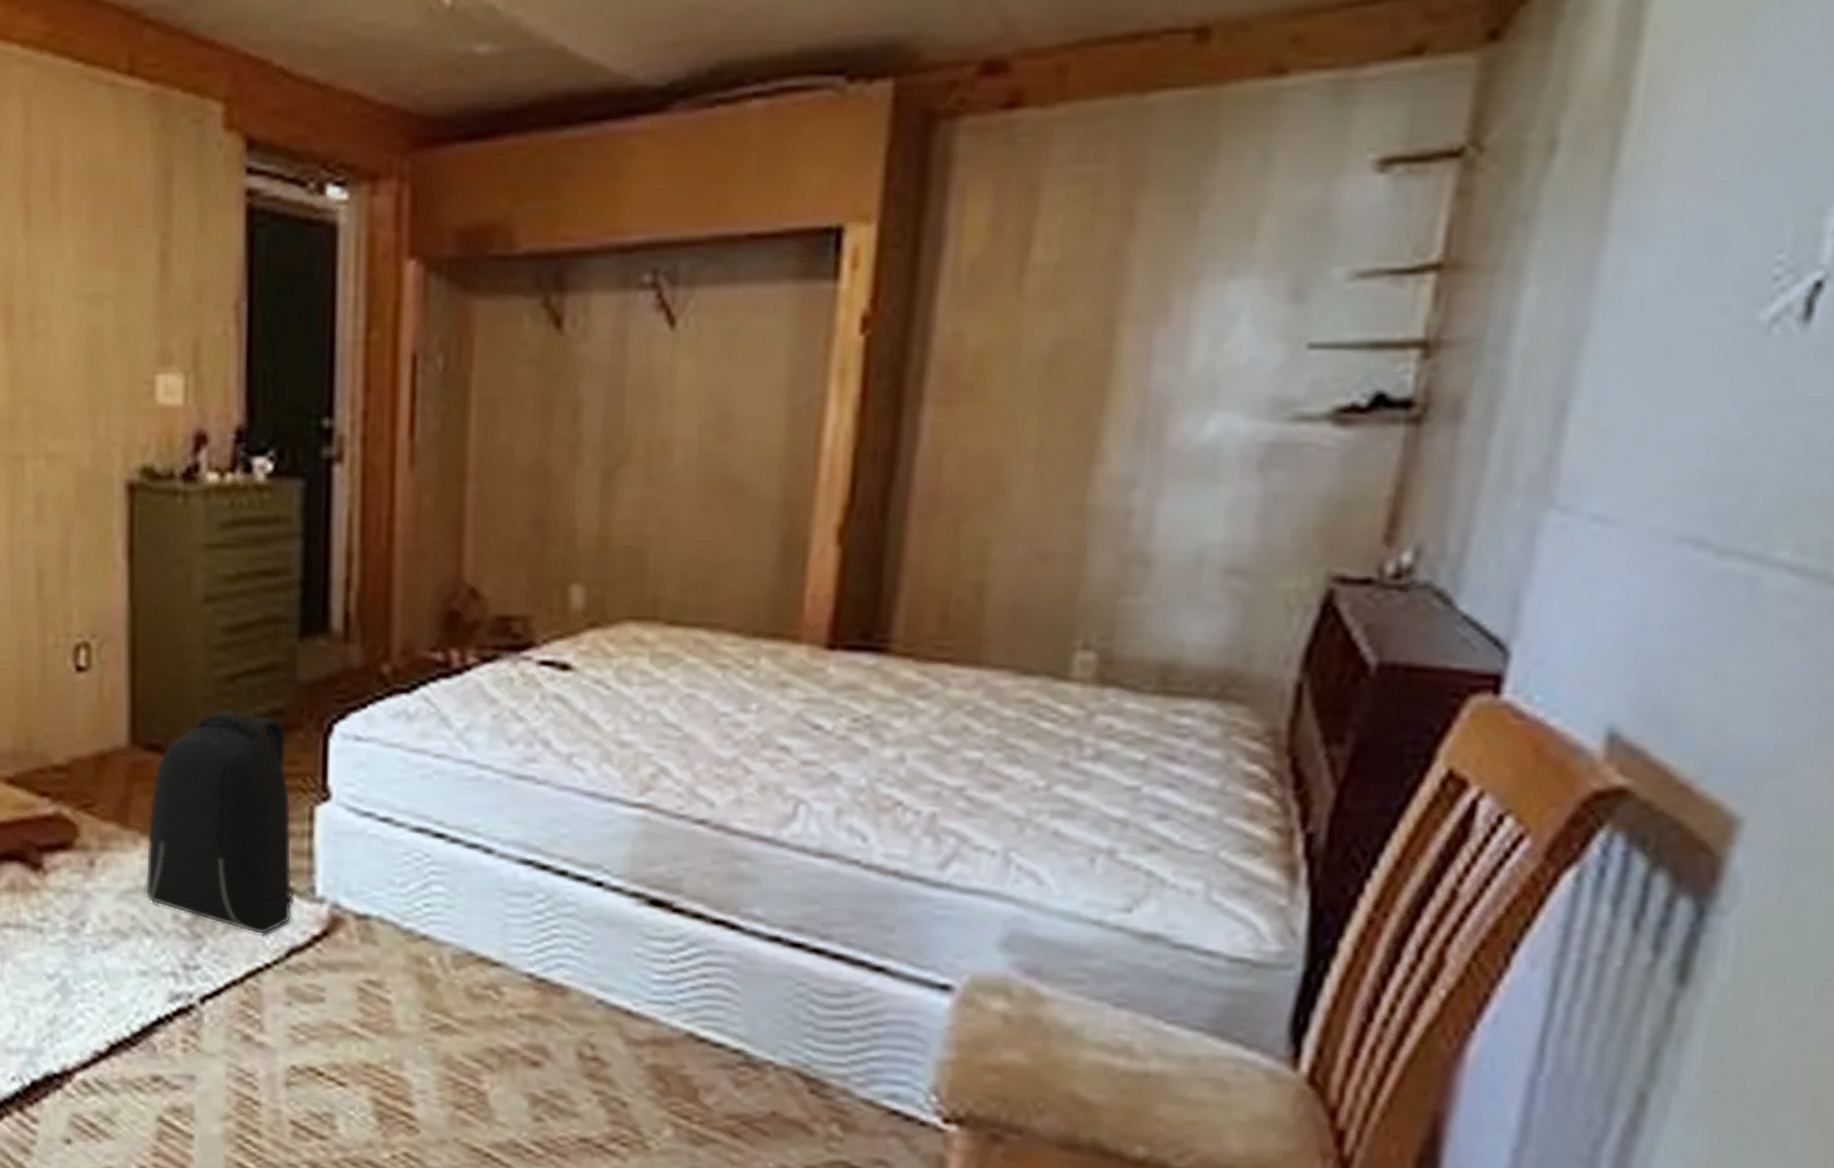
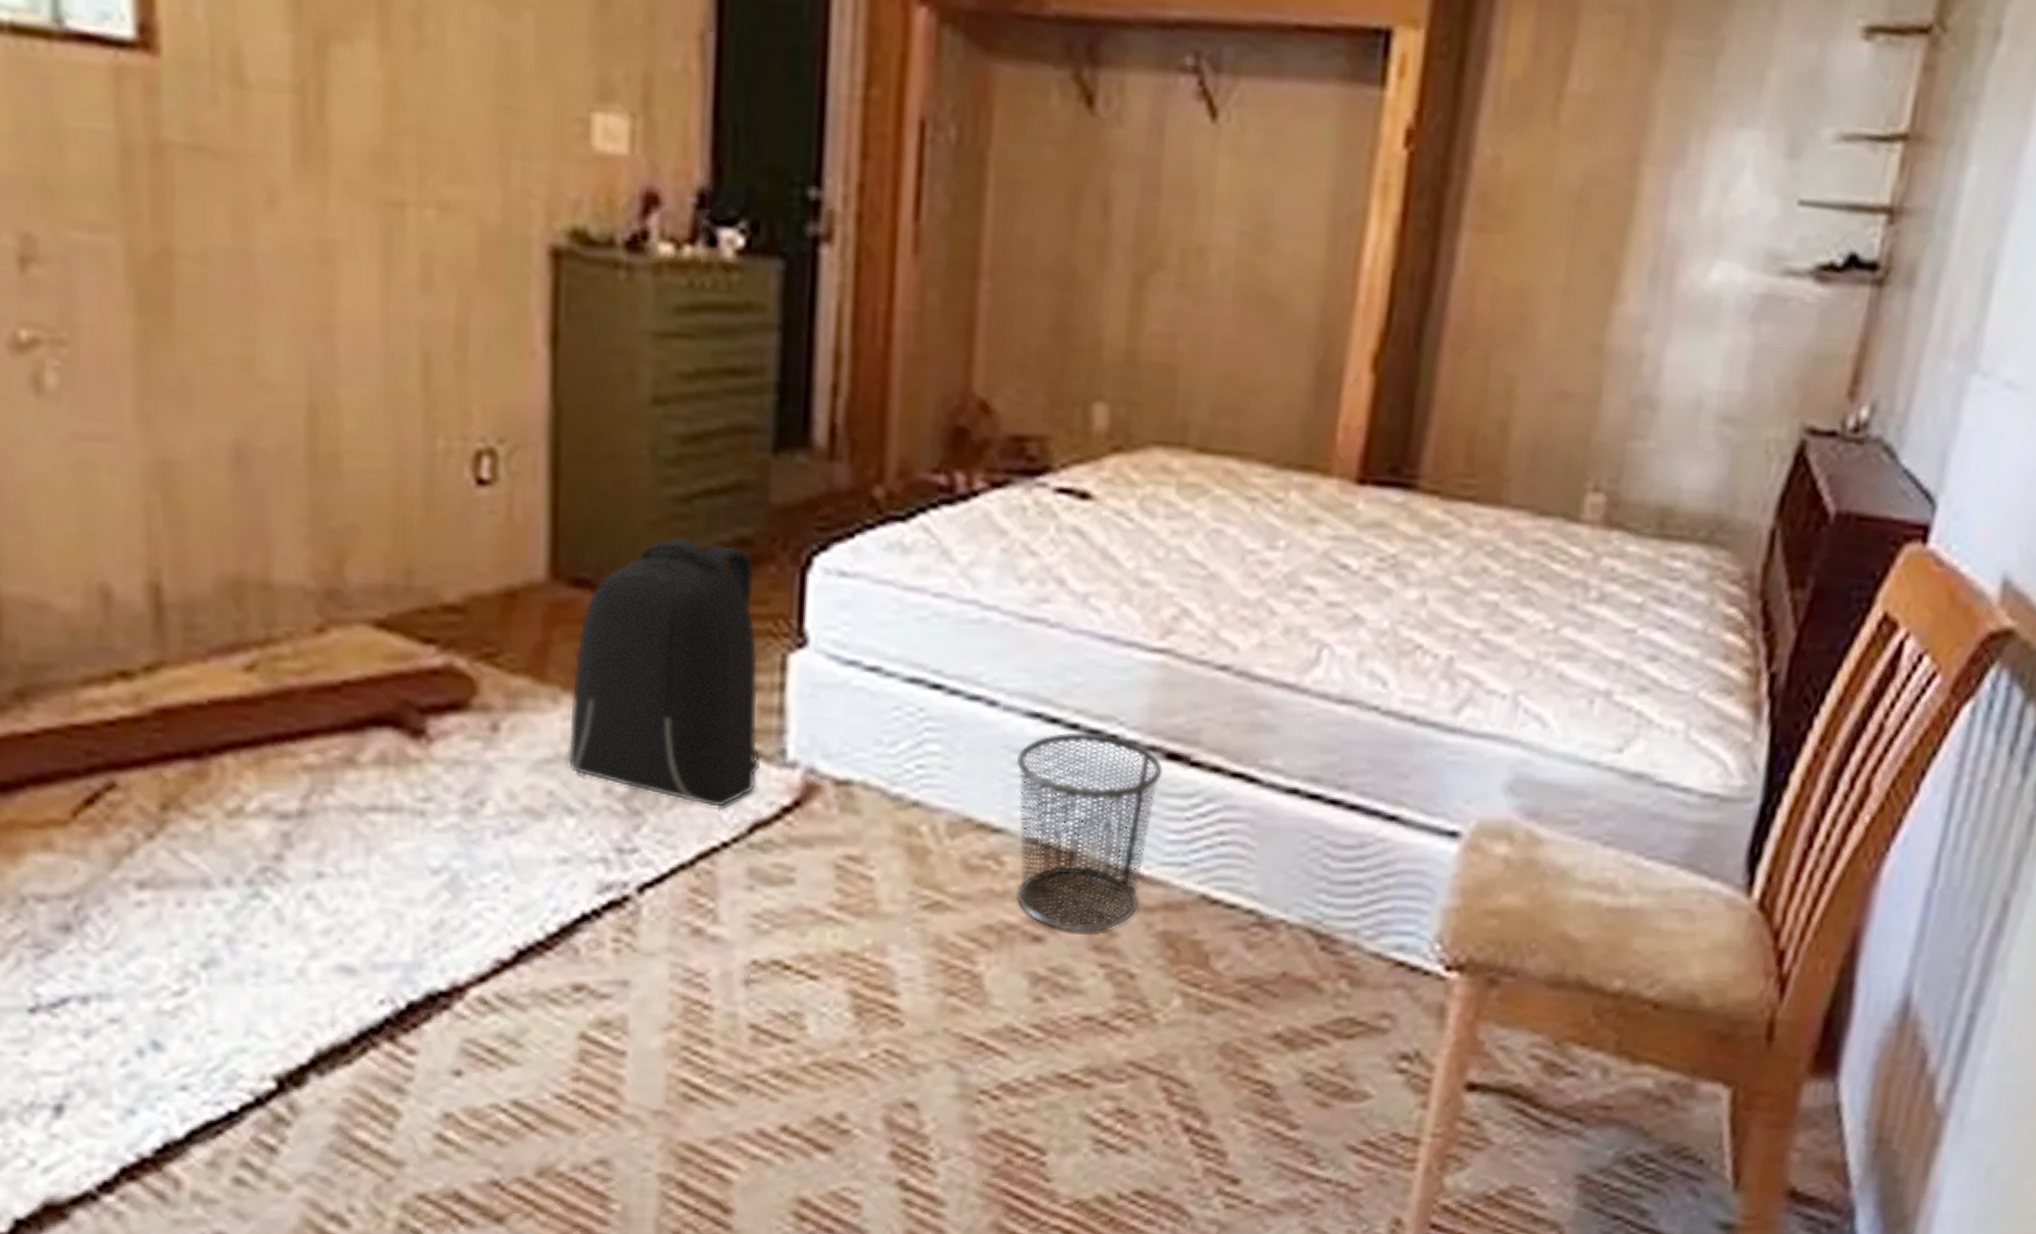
waste bin: none [511,878,647,1061] -> present [1016,732,1163,932]

